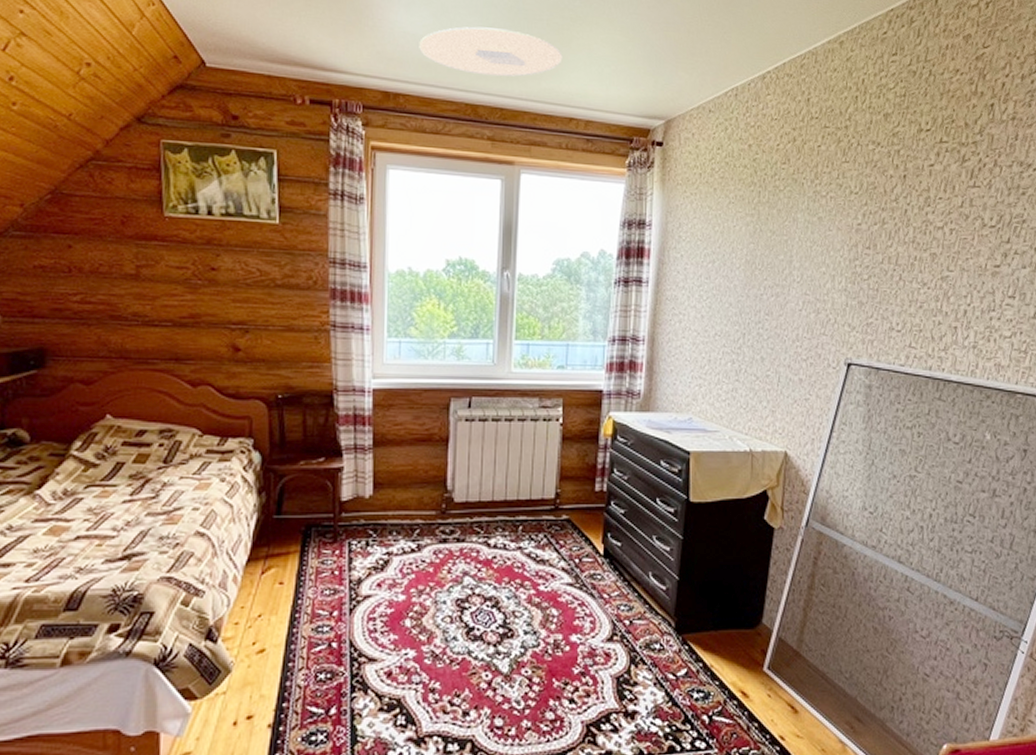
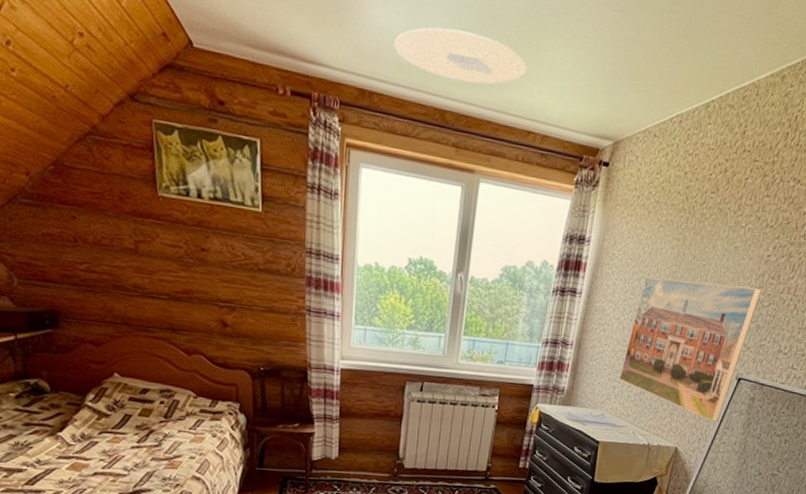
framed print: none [705,258,858,417] -> present [619,277,762,422]

